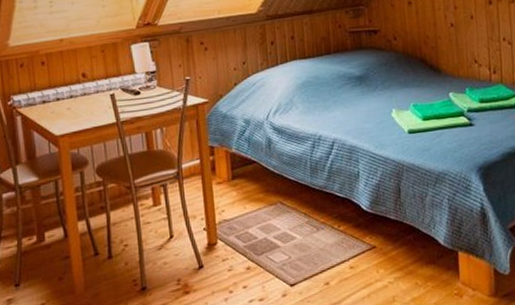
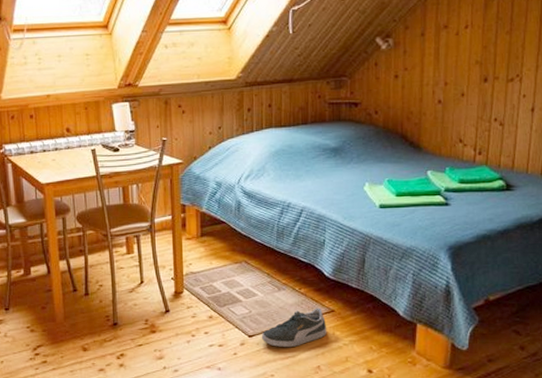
shoe: none [303,245,371,294] -> present [261,308,327,348]

